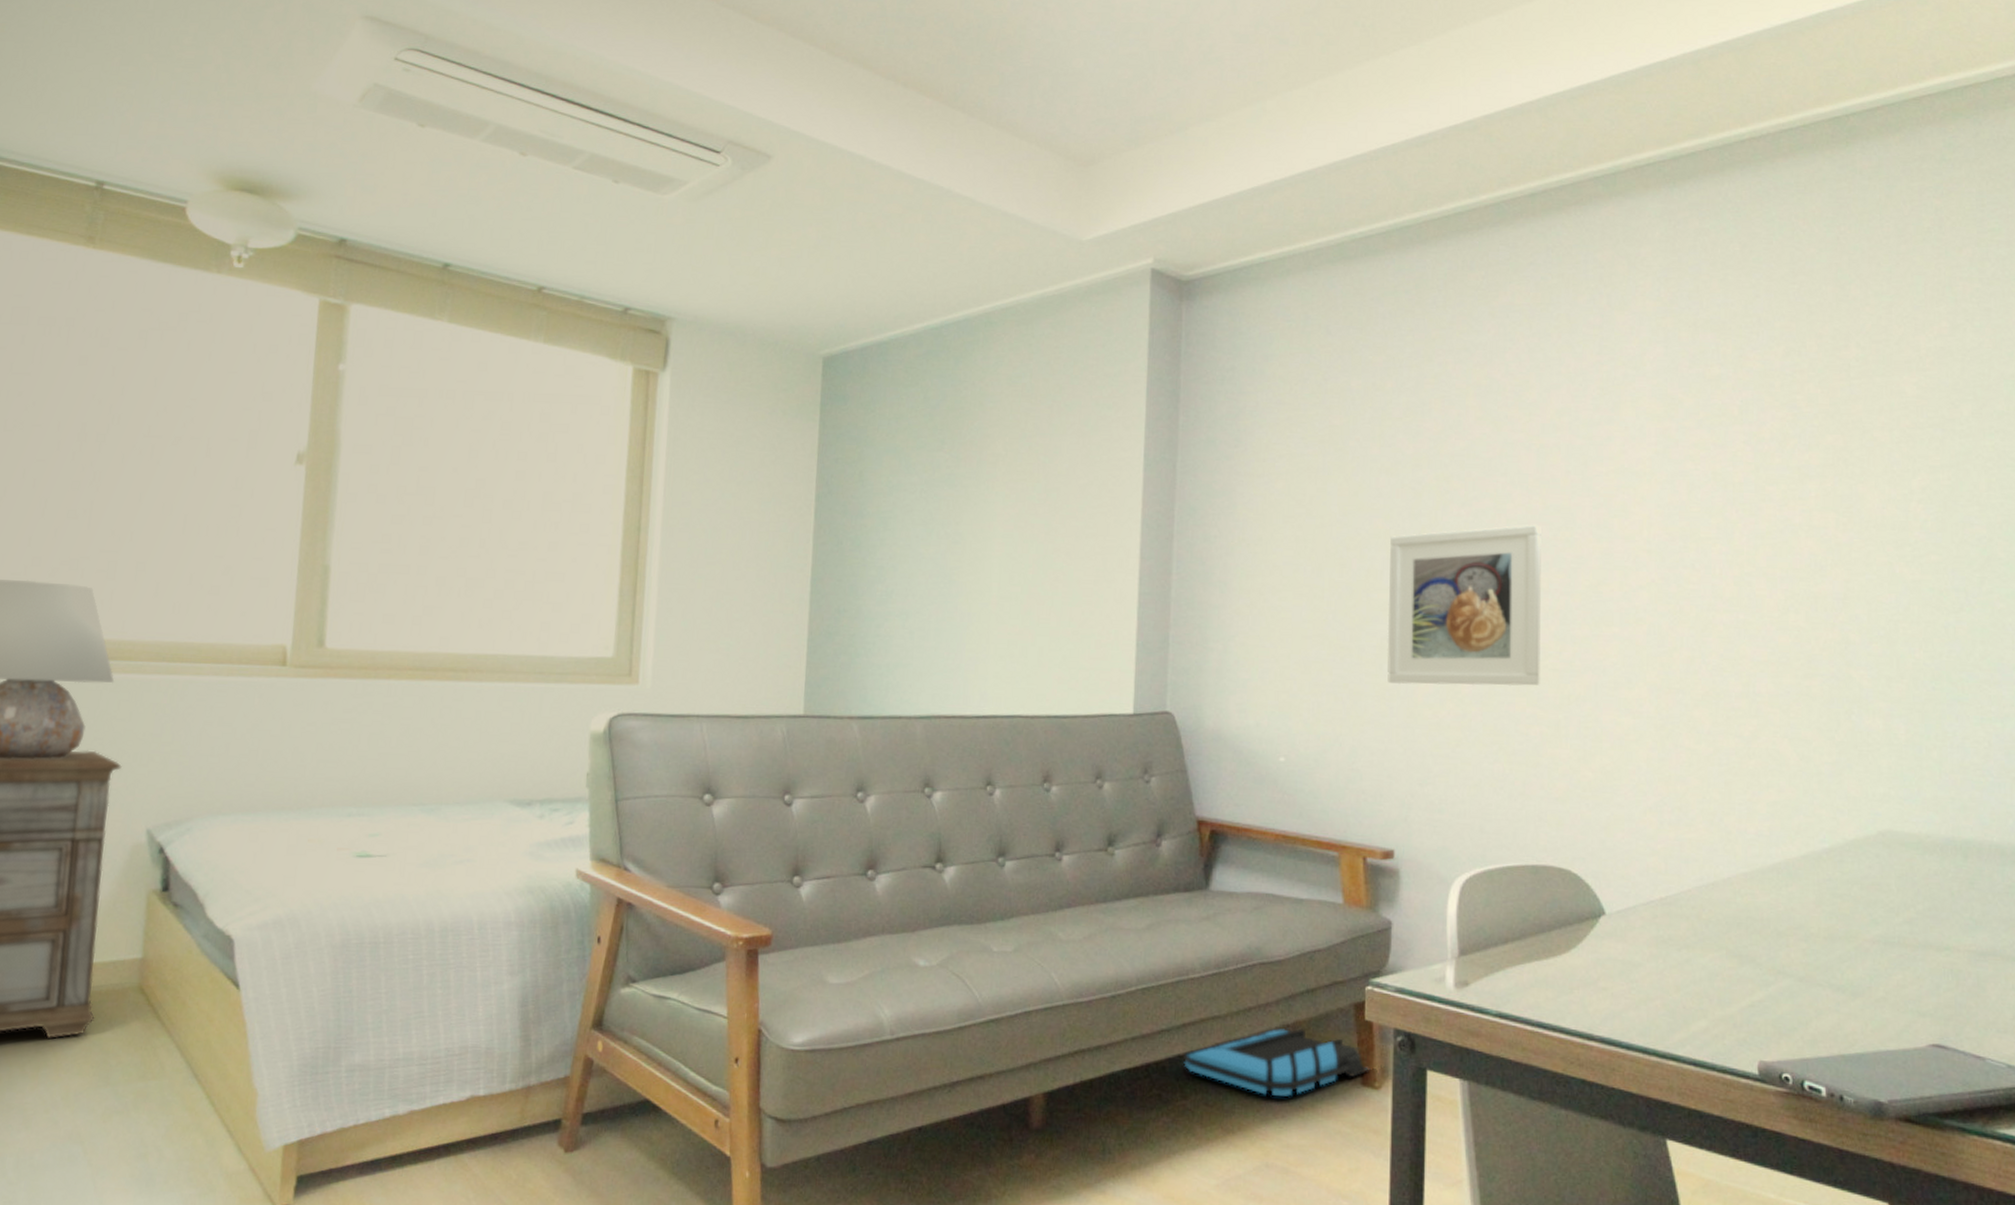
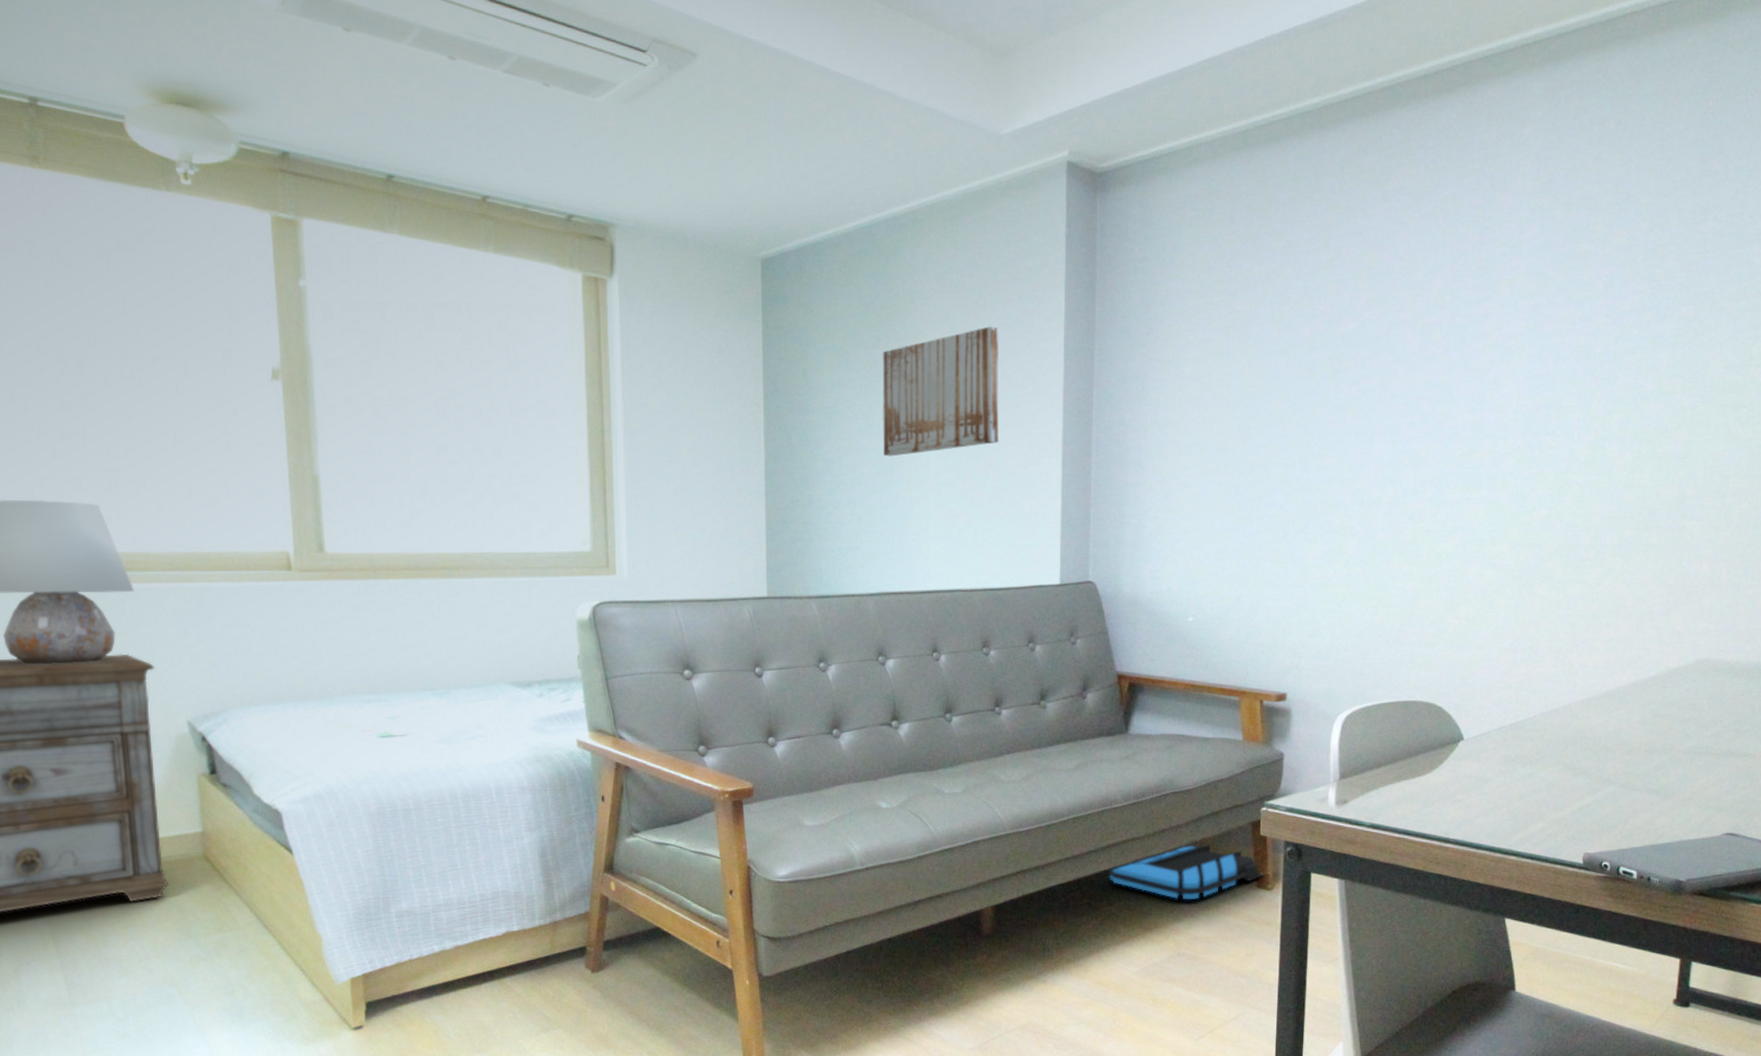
wall art: none [942,433,1074,567] -> present [882,326,1000,457]
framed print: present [1387,524,1541,686] -> none [1283,399,1422,549]

